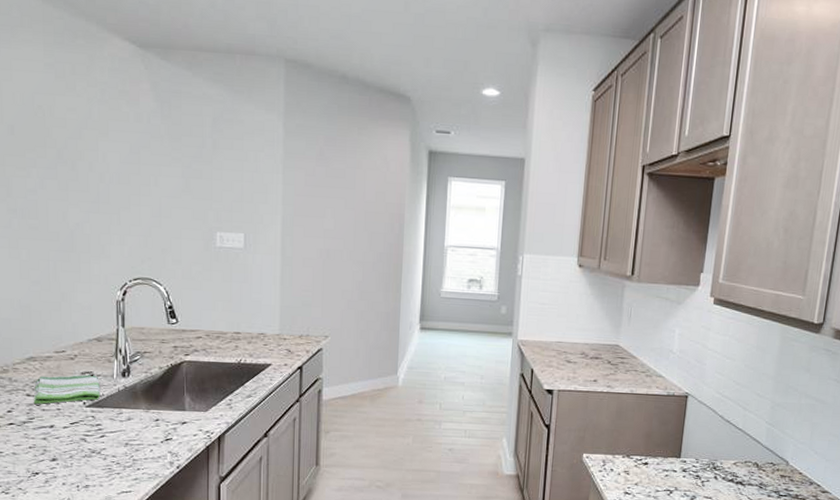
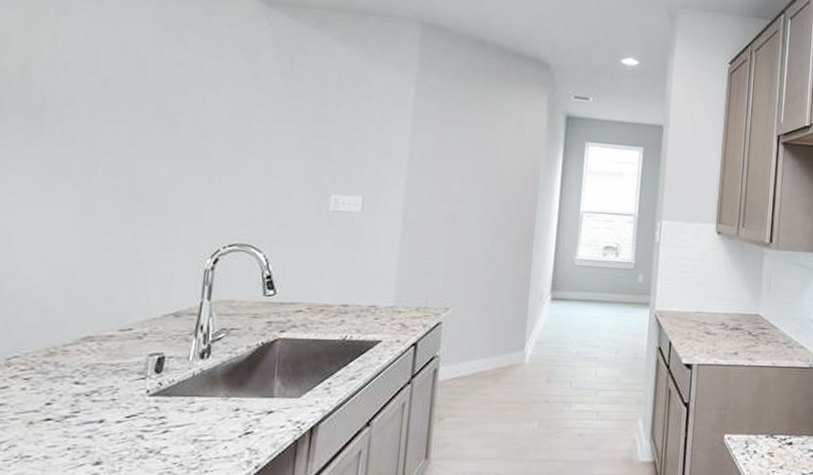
dish towel: present [33,374,101,404] -> none [81,356,171,394]

